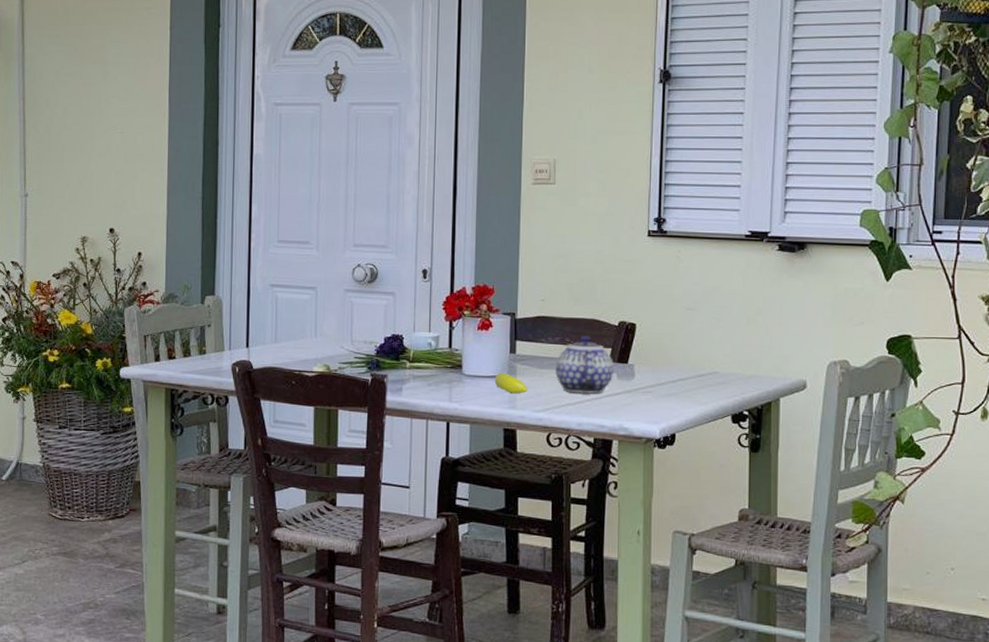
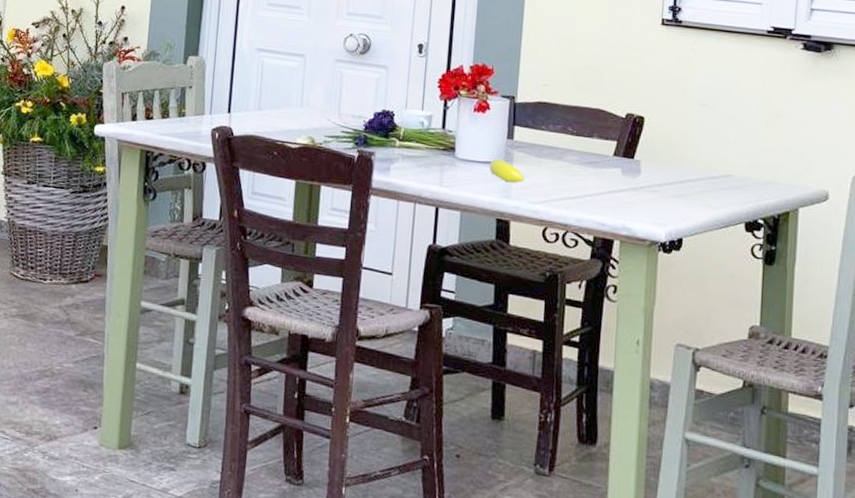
teapot: present [555,334,614,394] -> none [555,124,619,189]

